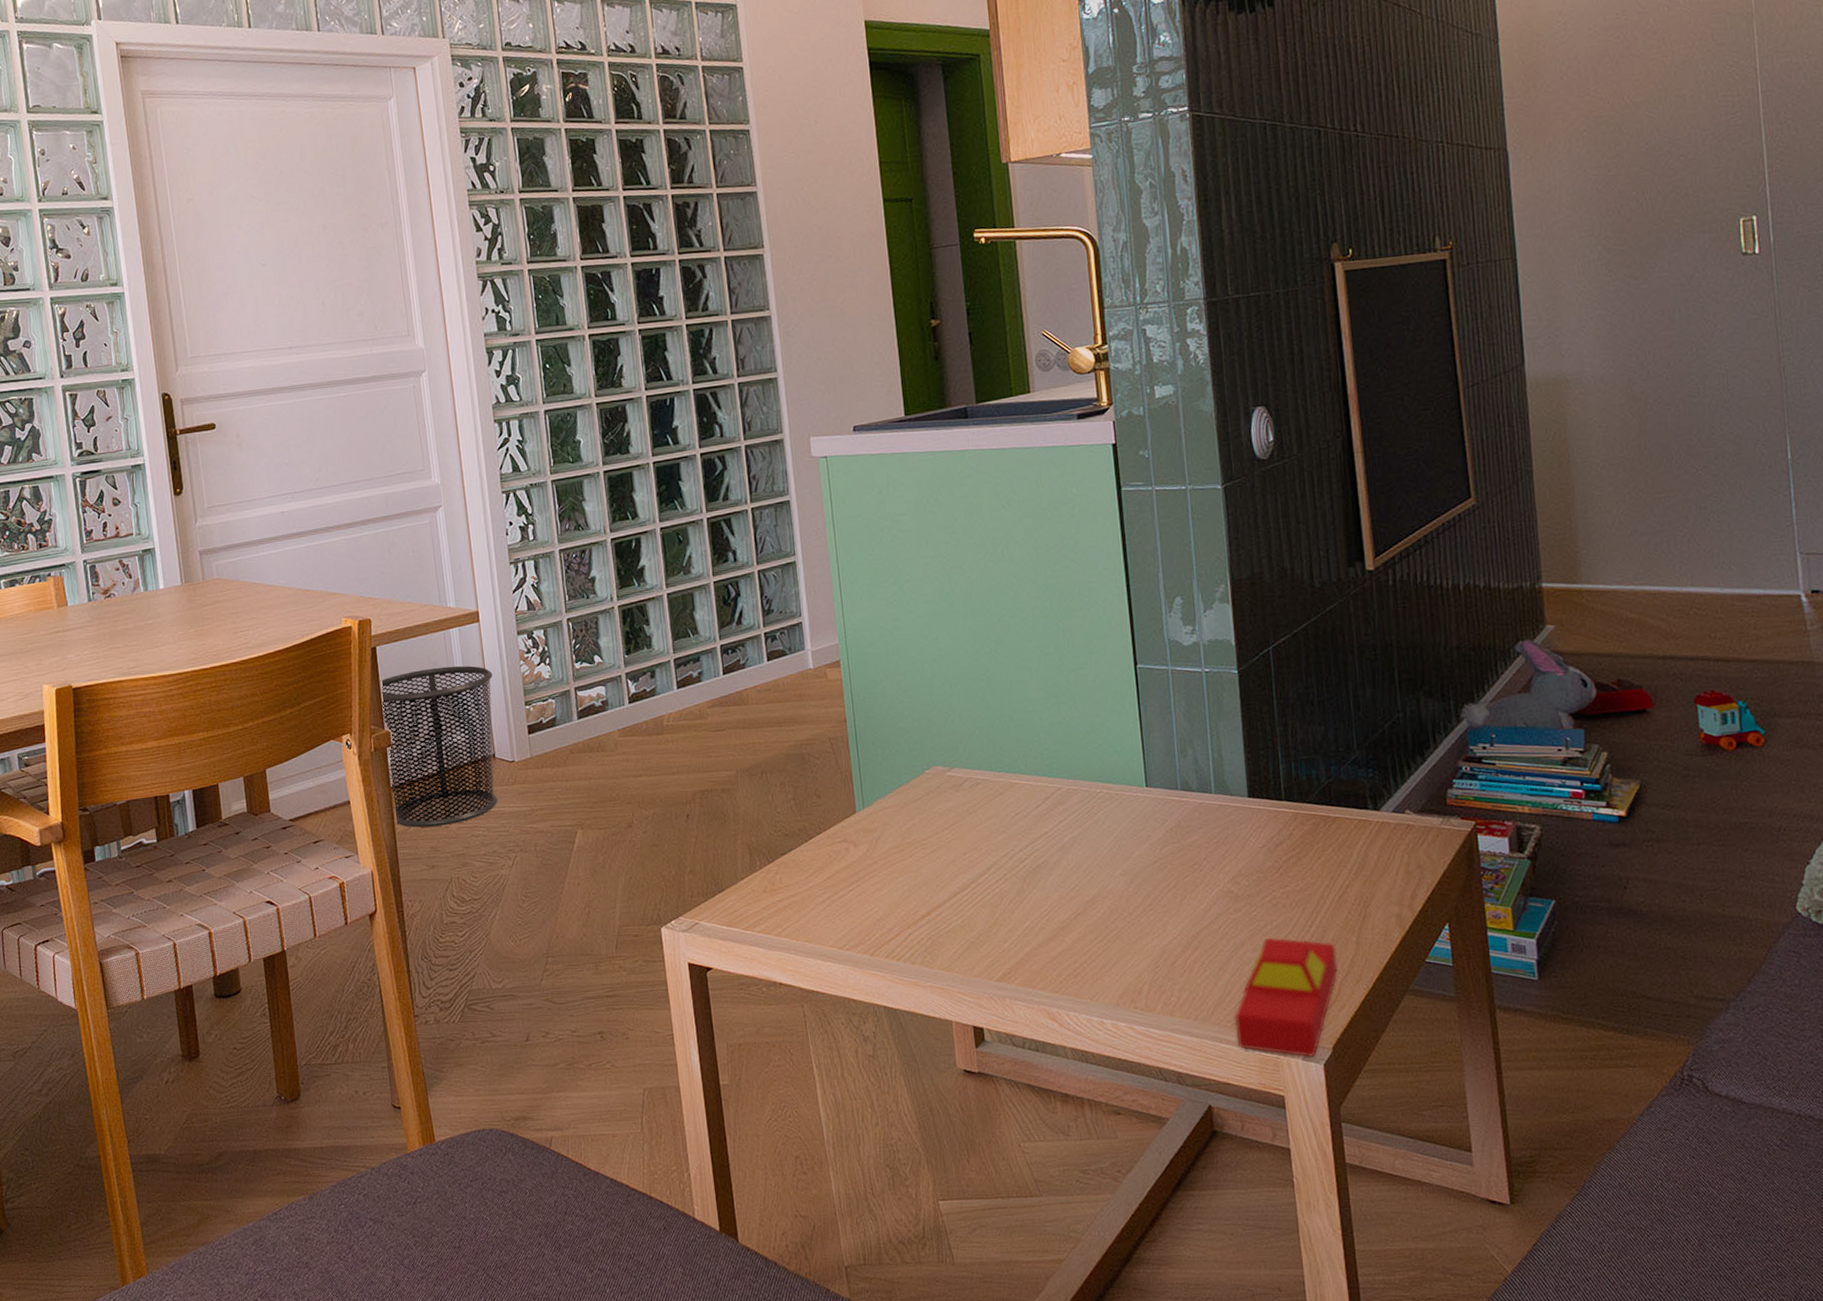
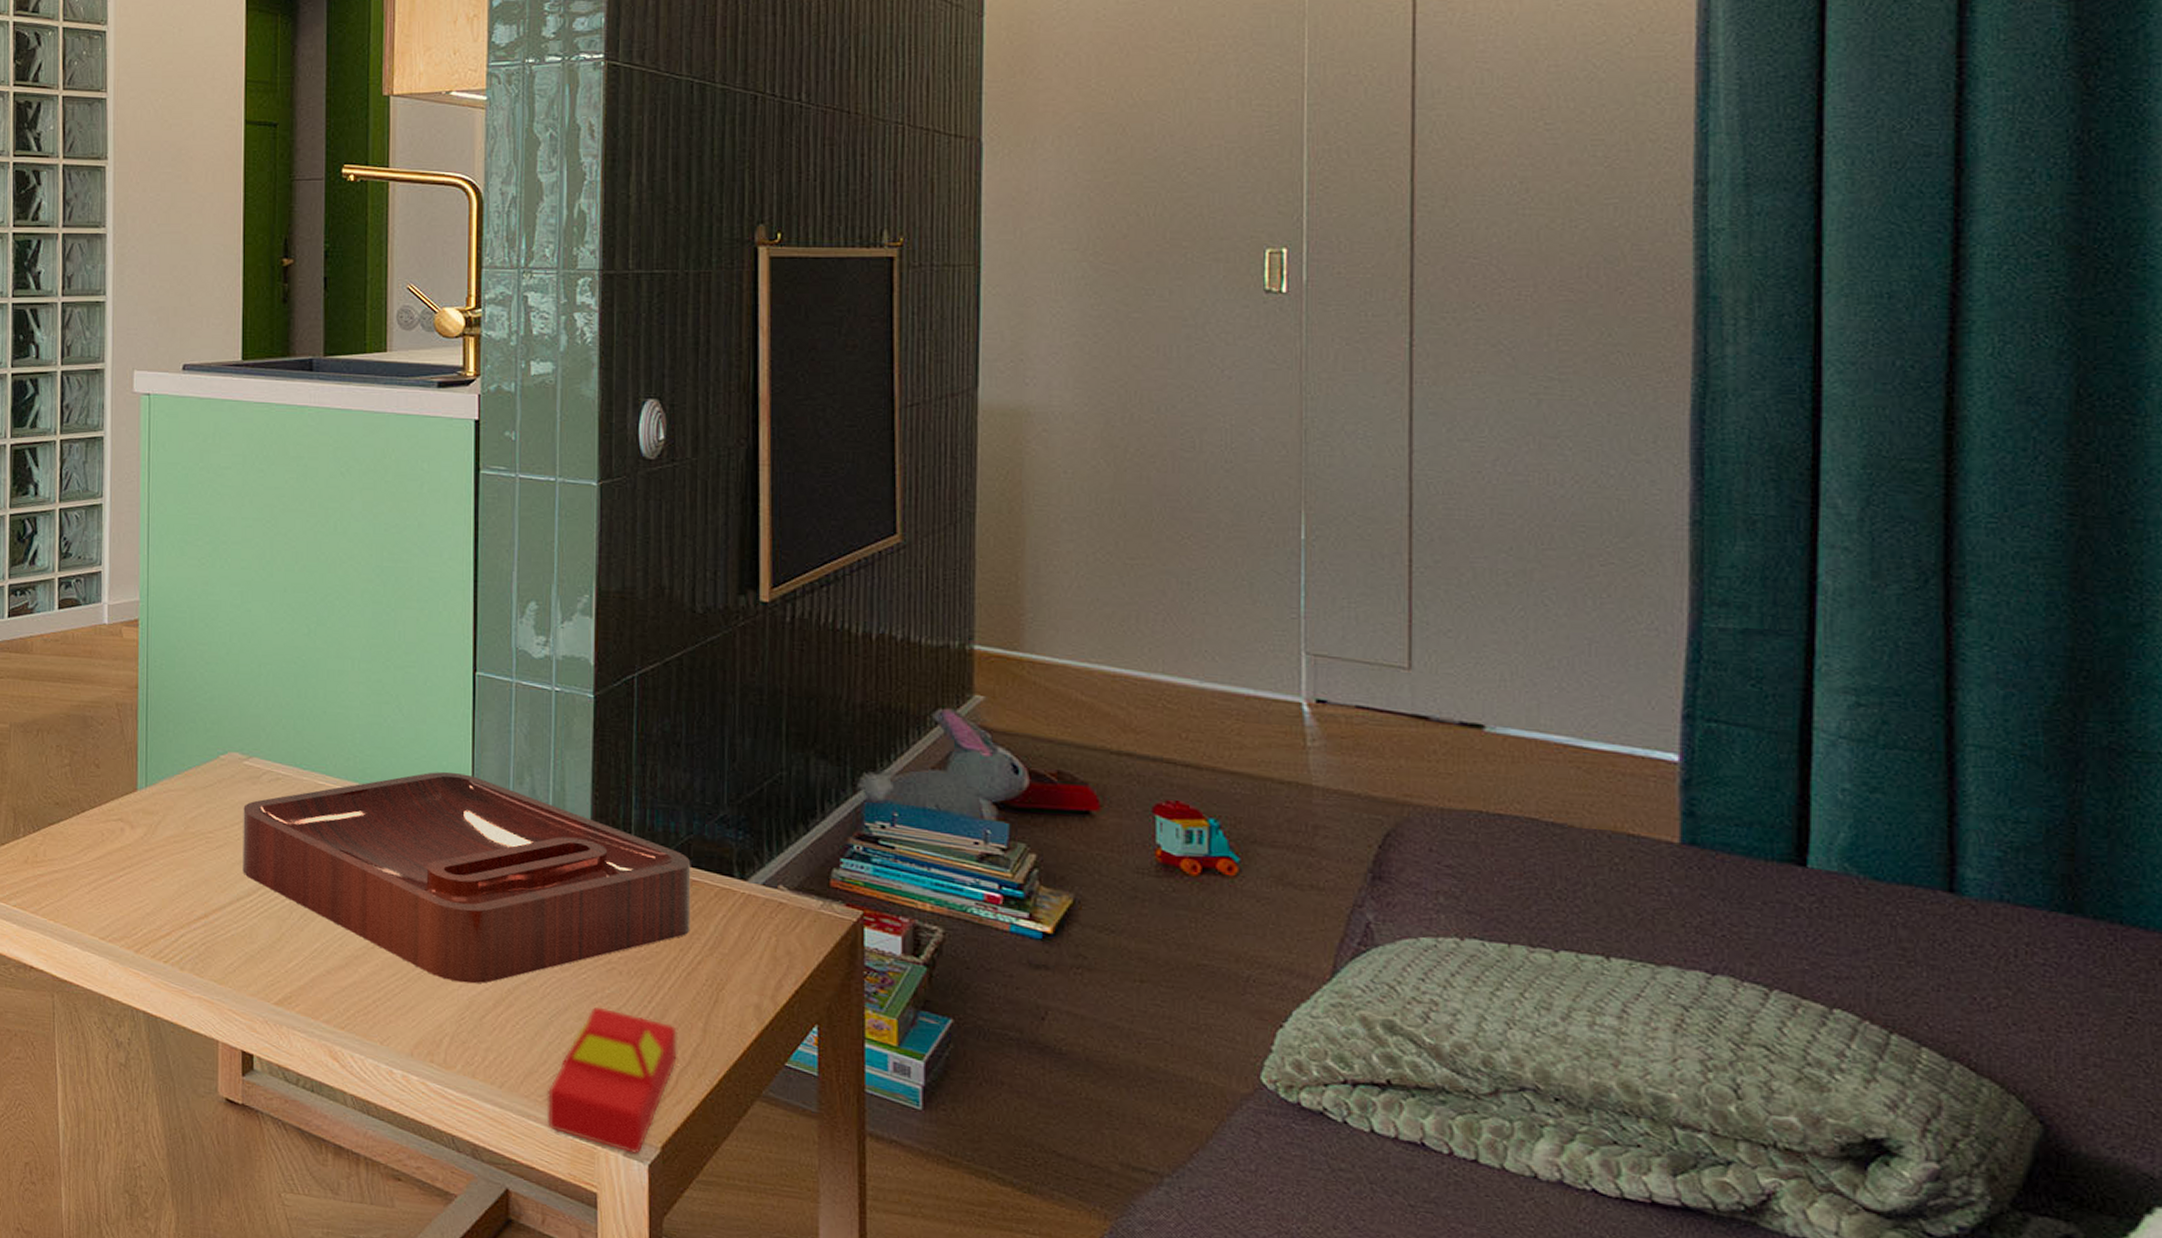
decorative tray: none [950,755,1338,936] -> present [242,771,691,984]

